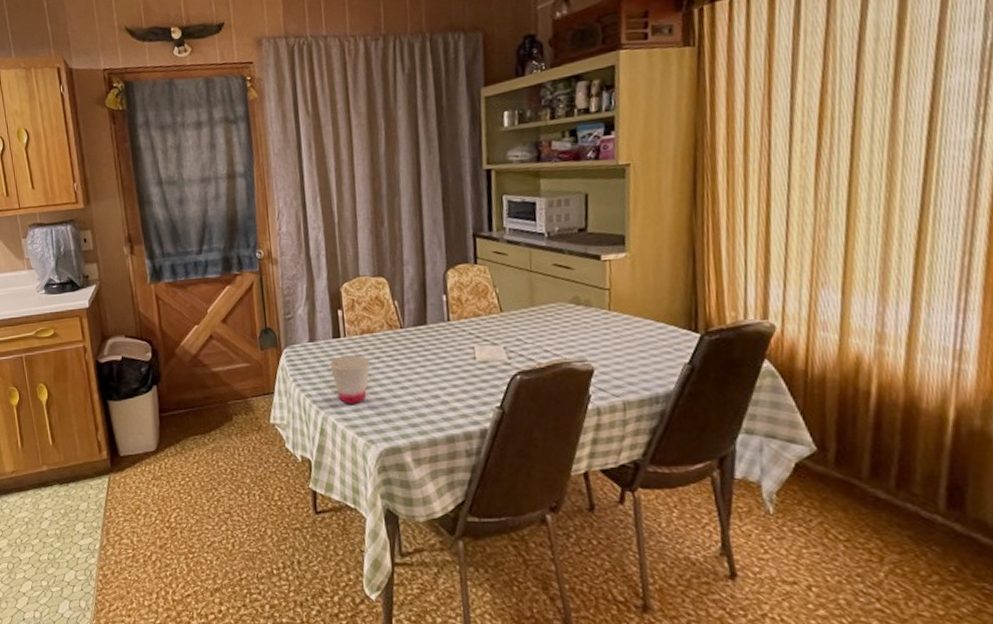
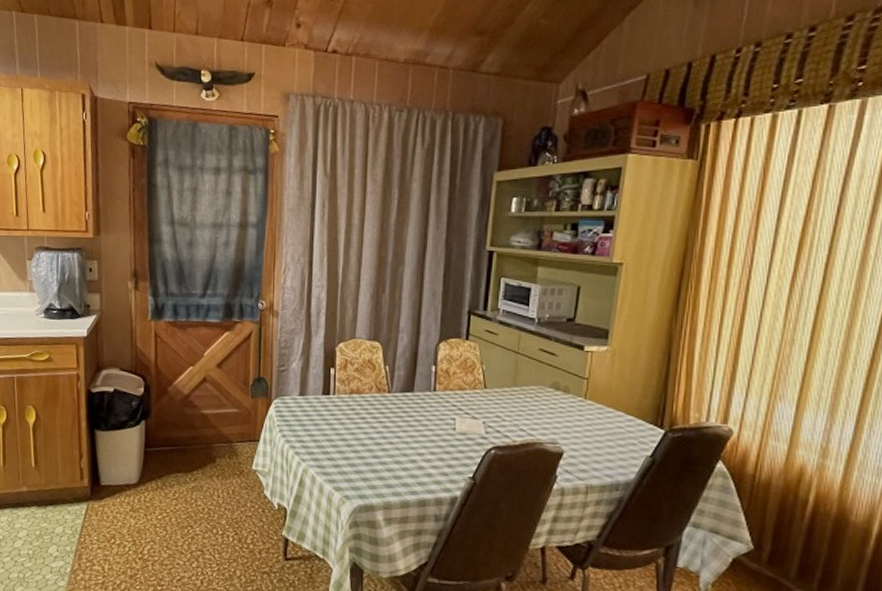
cup: present [330,355,371,404] -> none [317,412,356,460]

